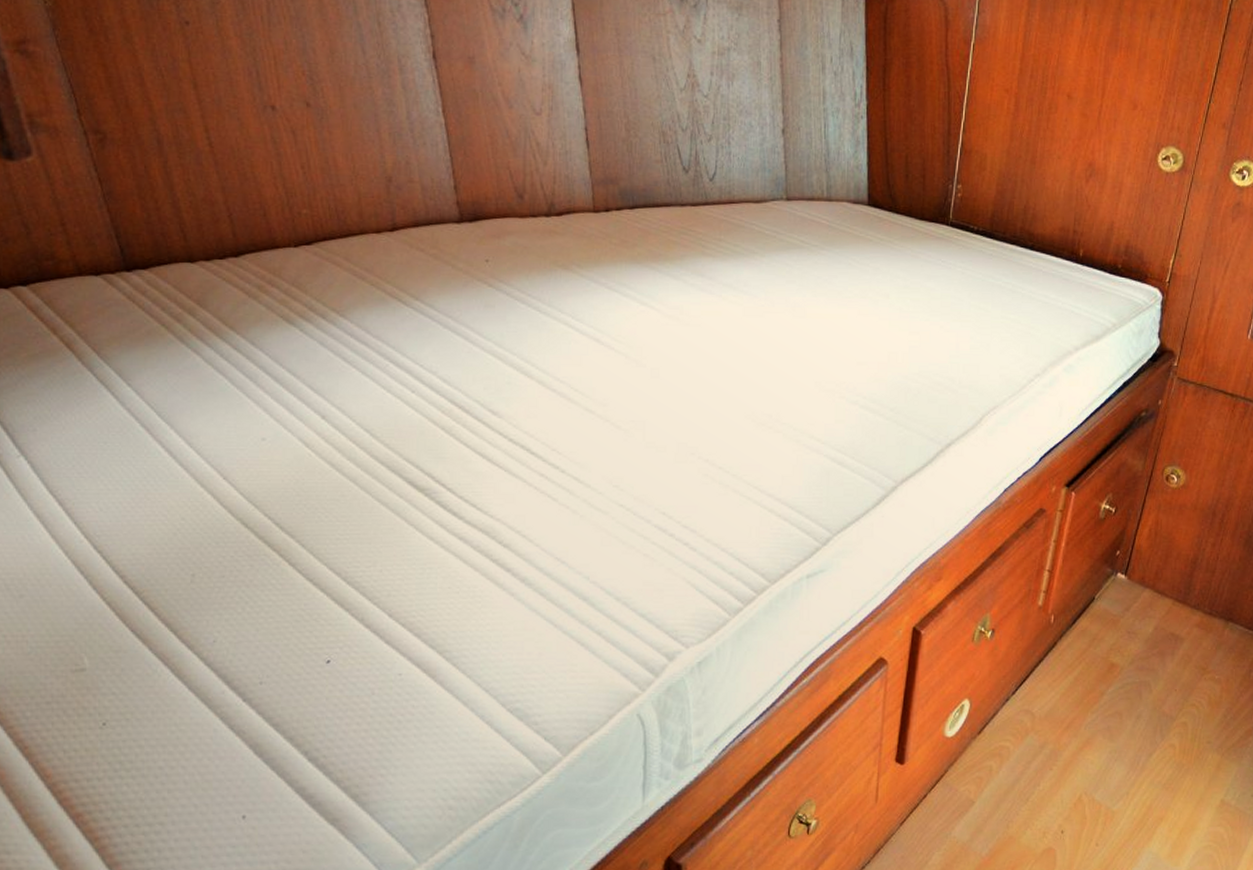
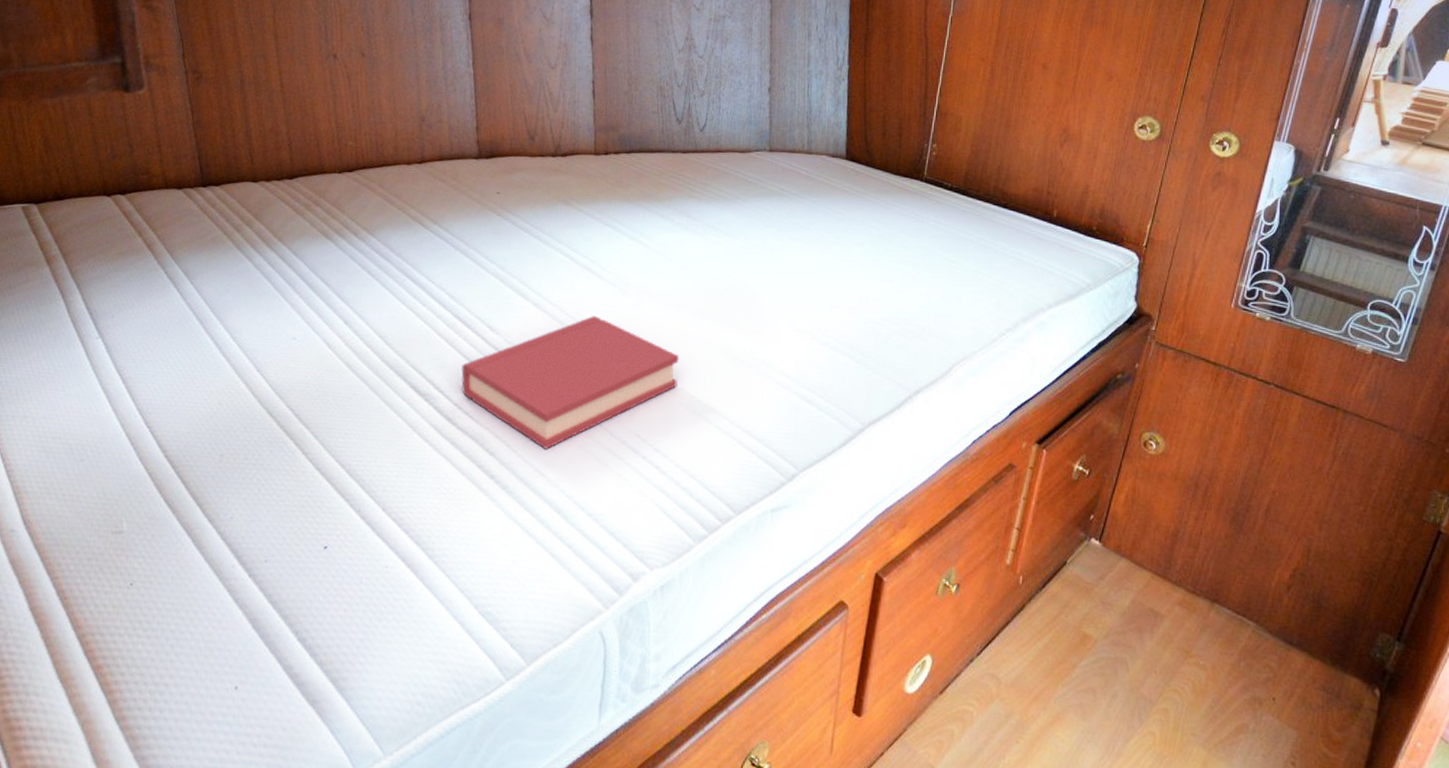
hardback book: none [463,389,702,536] -> present [461,315,678,450]

